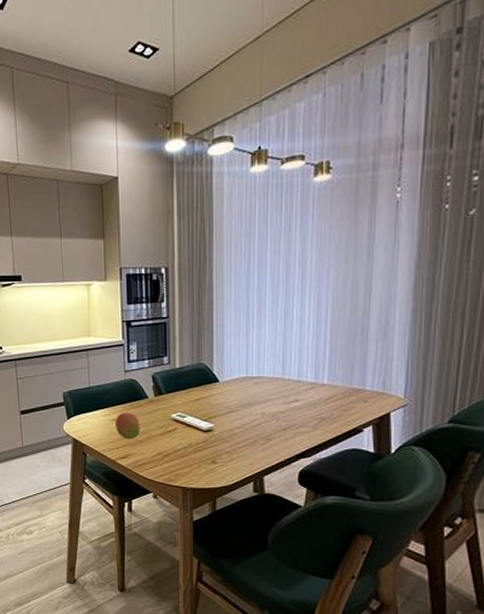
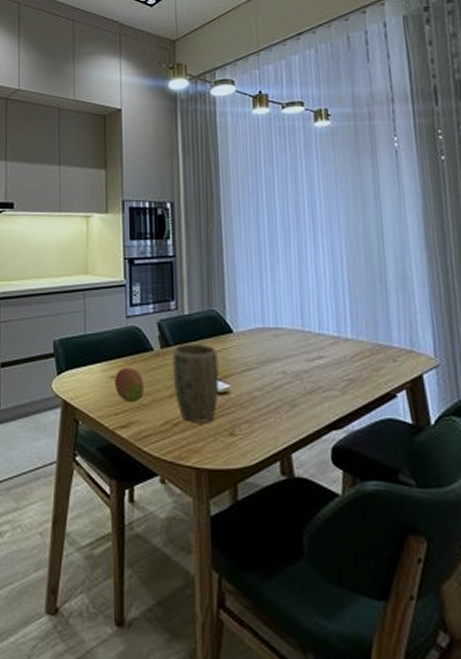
plant pot: none [164,391,205,454] -> present [172,343,220,423]

